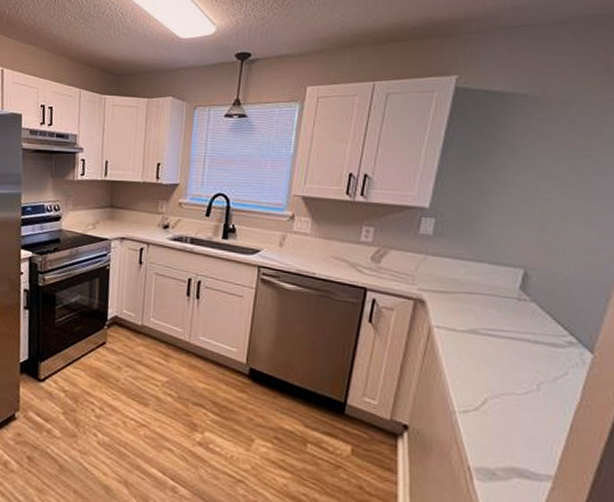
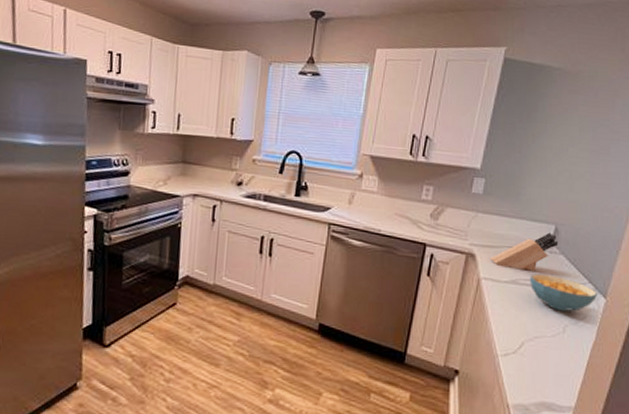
knife block: none [444,277,529,320] -> present [491,232,559,271]
cereal bowl: none [493,323,583,368] -> present [530,274,598,312]

